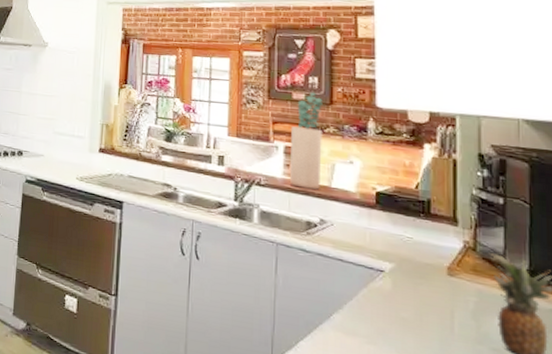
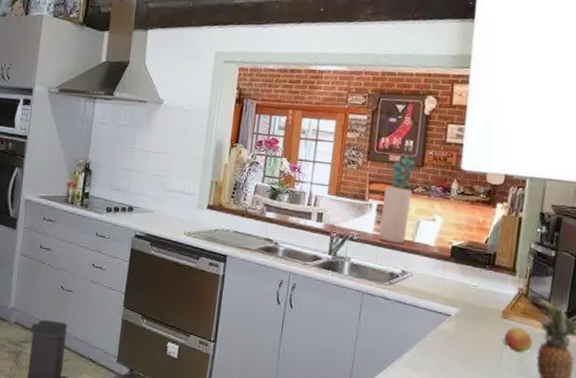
fruit: none [451,286,490,317] -> present [502,327,532,352]

